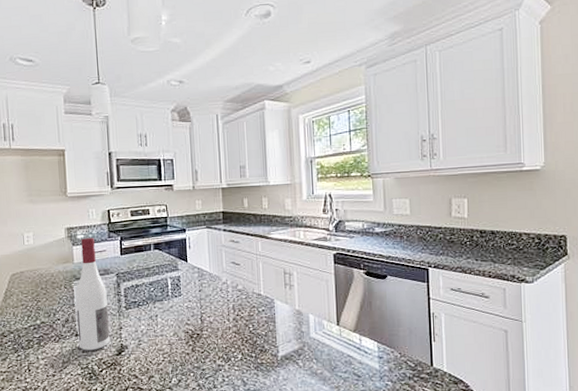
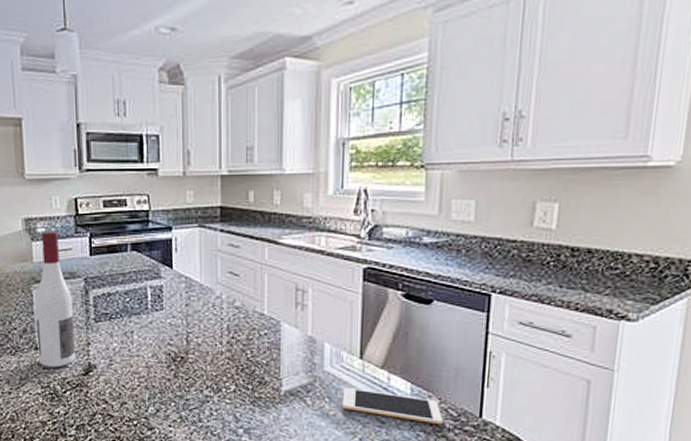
cell phone: none [326,349,404,375] -> present [342,387,443,425]

